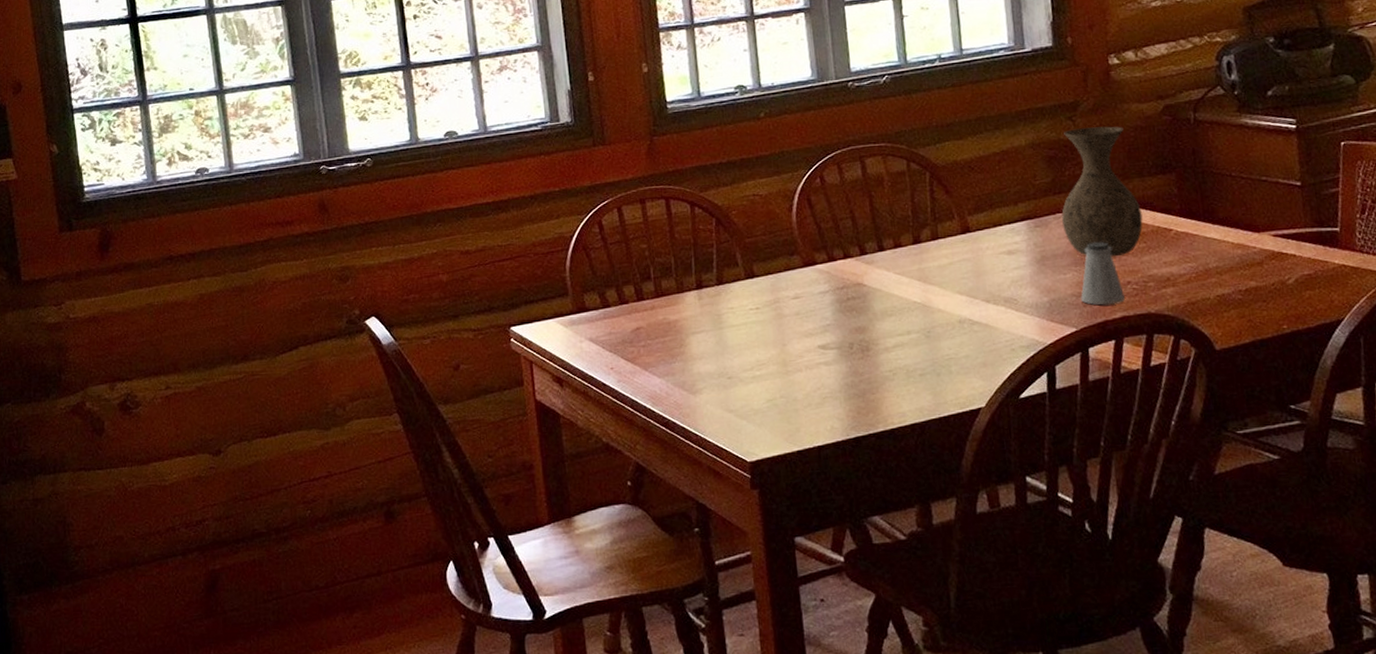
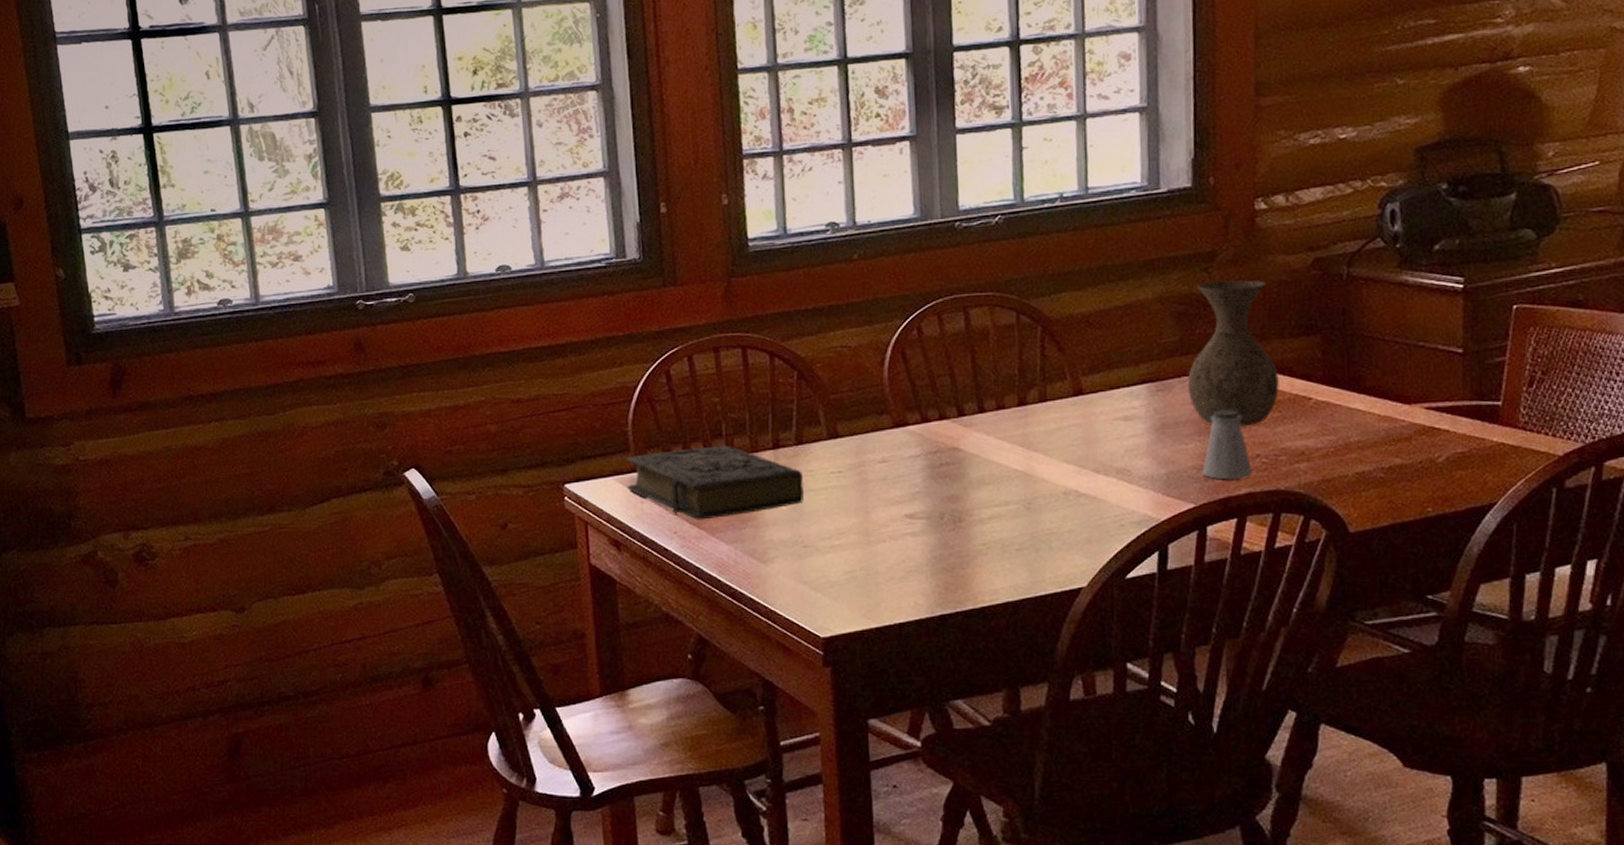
book: none [565,287,726,357] -> present [625,446,804,520]

